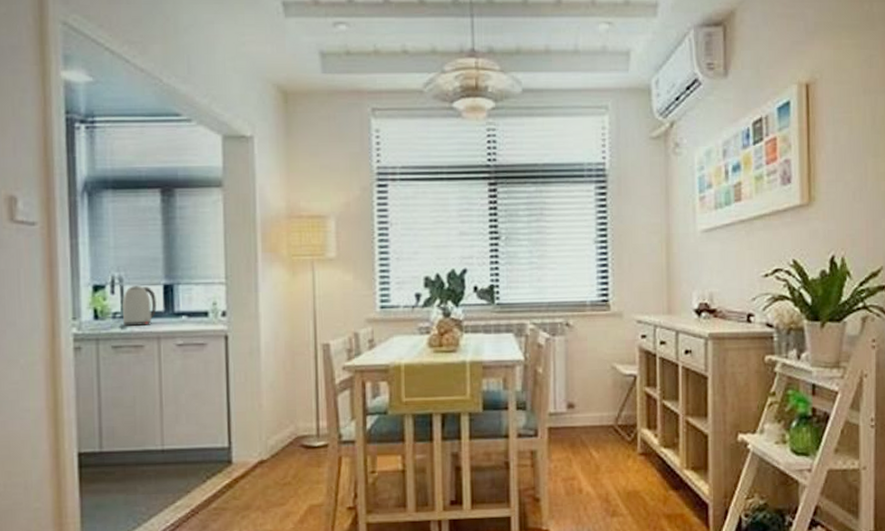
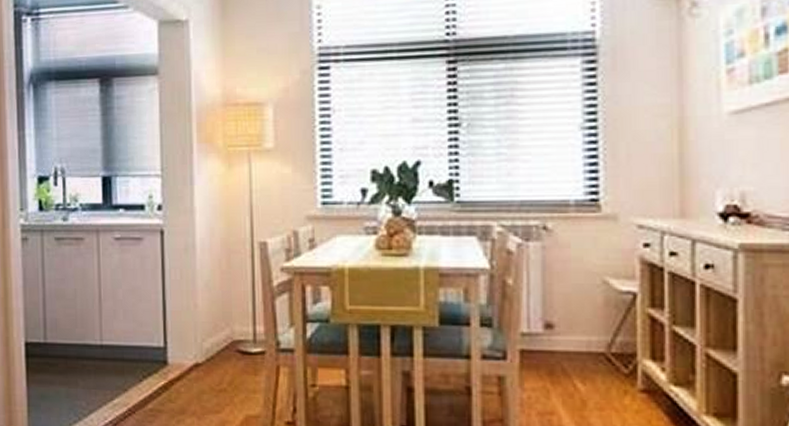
kettle: present [123,286,157,326] -> none [65,177,96,218]

